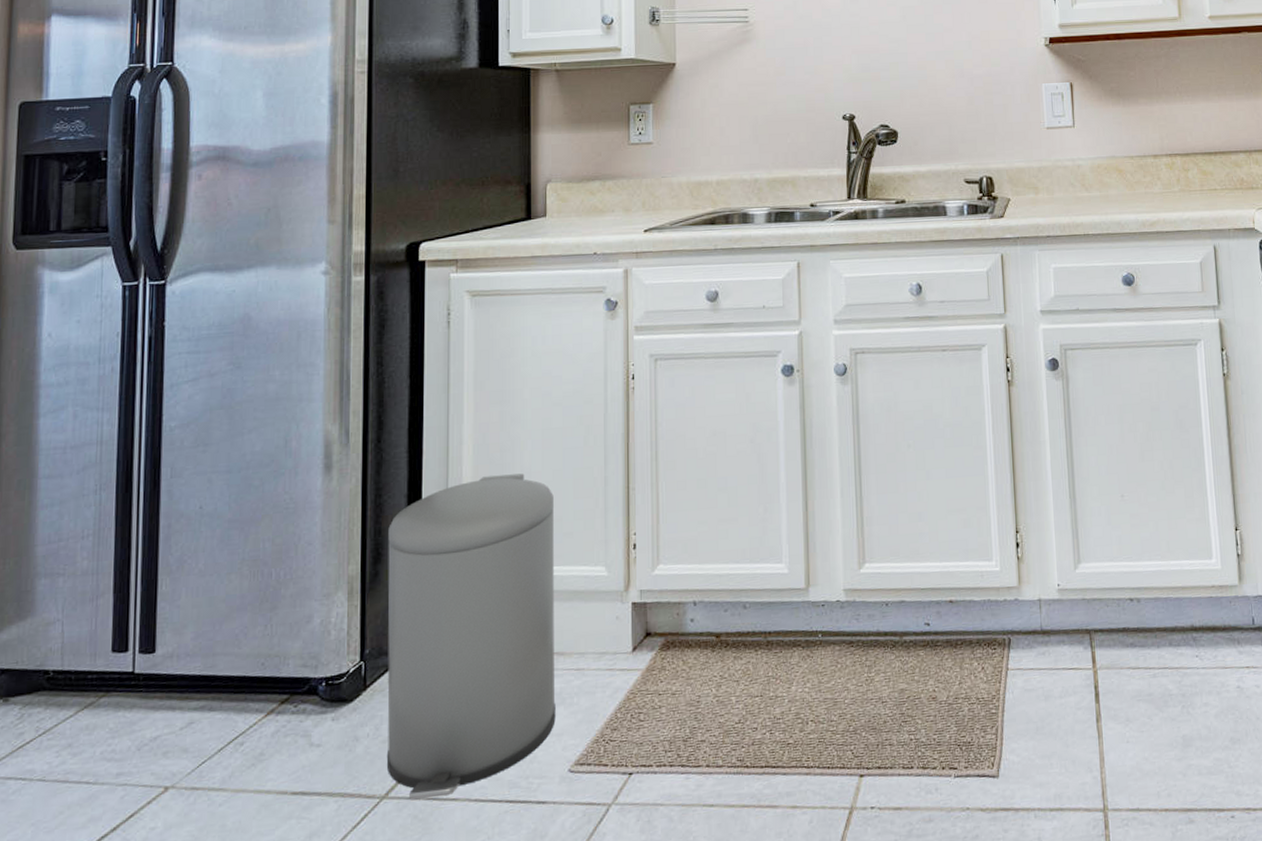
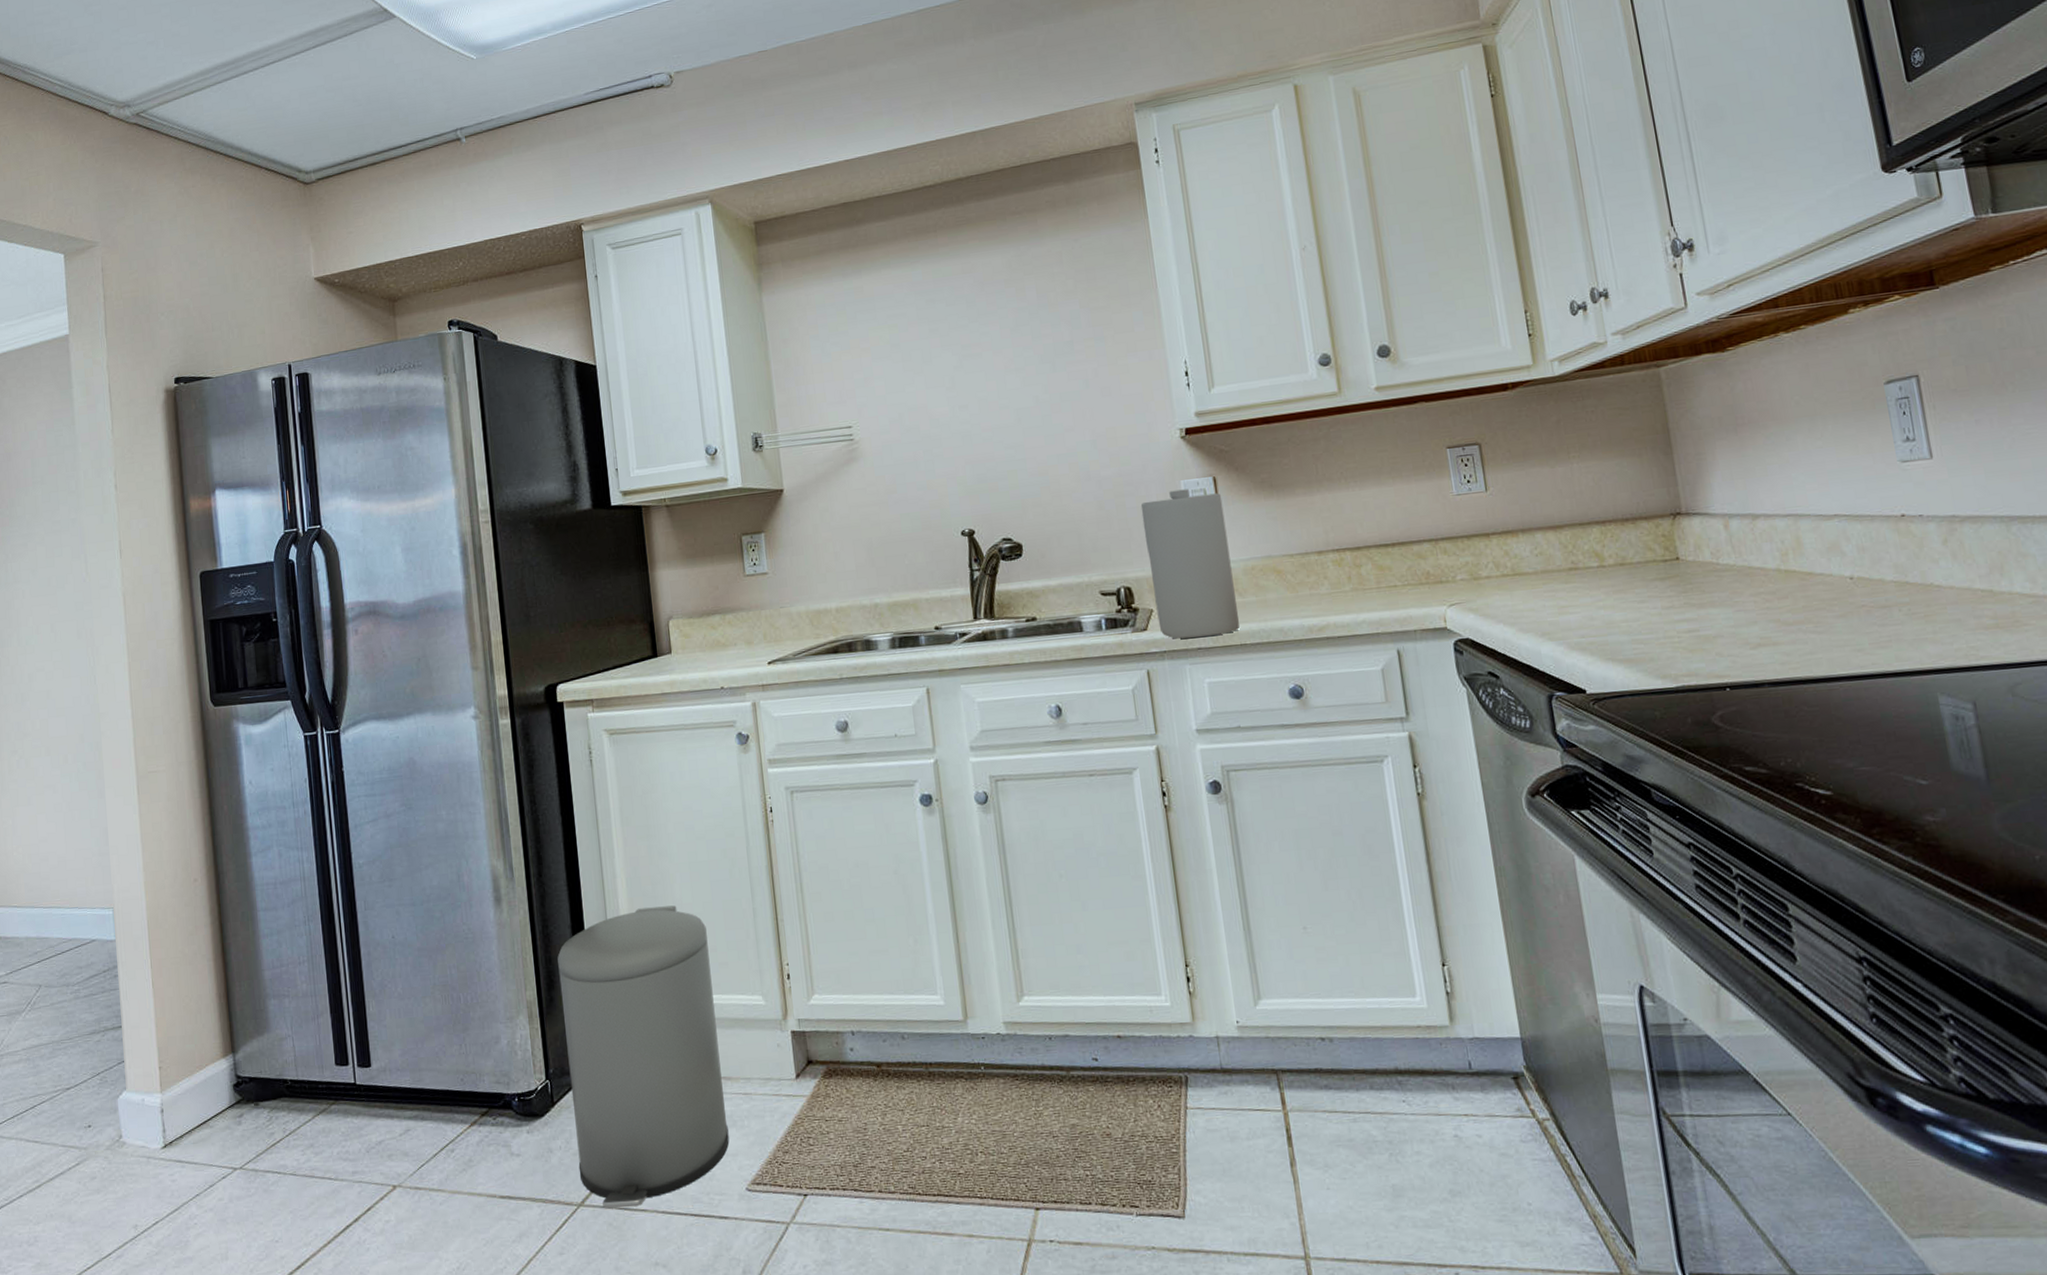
paper towel holder: none [1006,91,1084,227] -> present [1140,489,1240,639]

